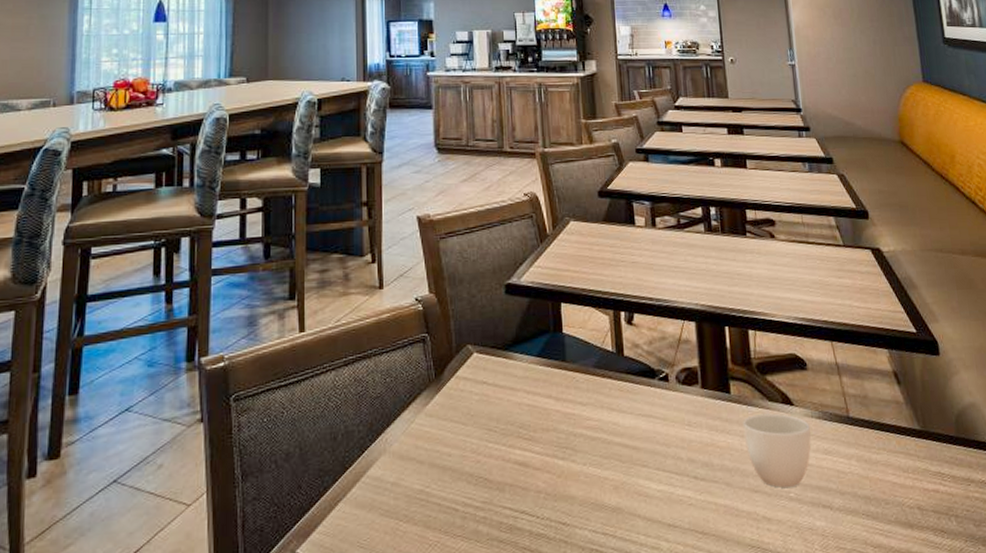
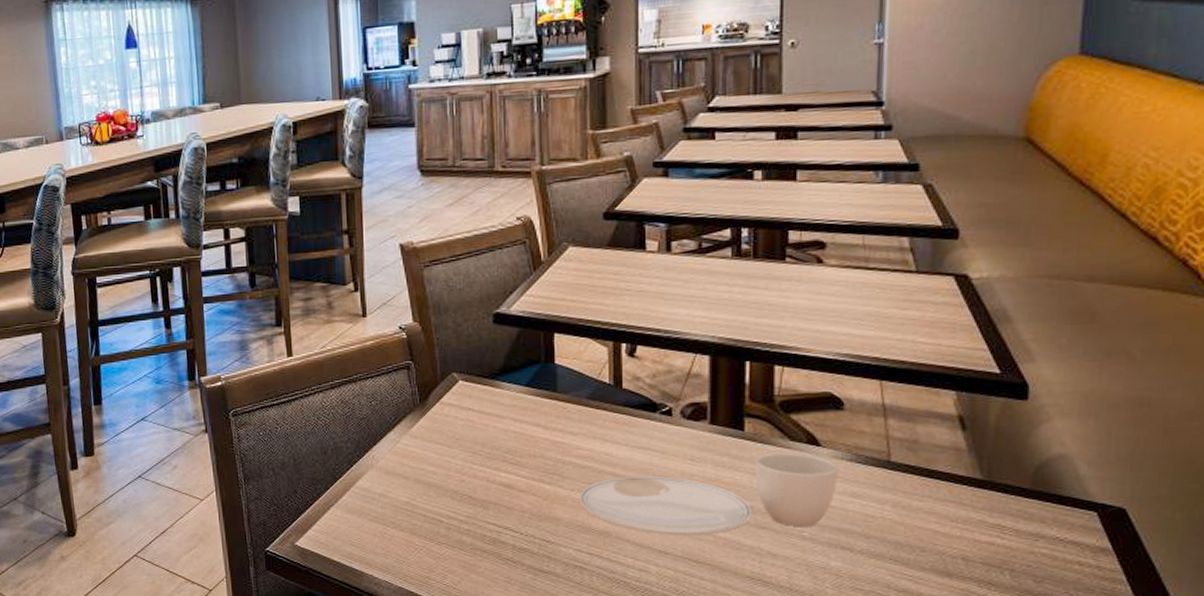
plate: none [591,444,746,507] -> present [578,475,752,535]

